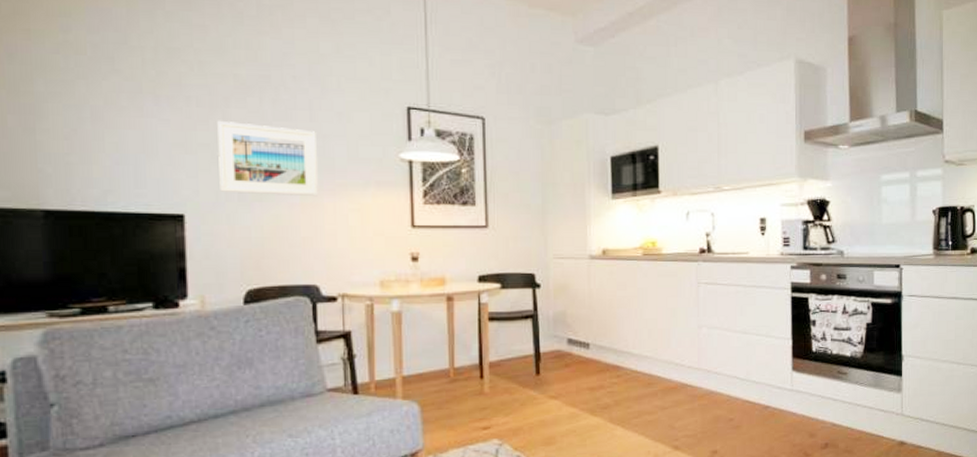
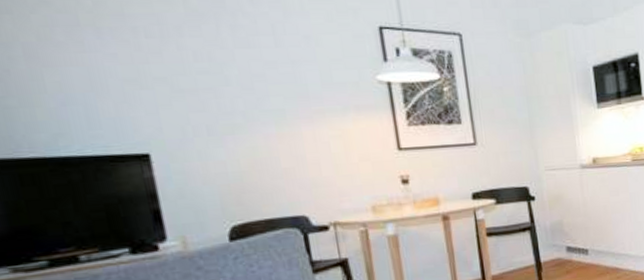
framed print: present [217,120,319,197] -> none [172,51,296,128]

